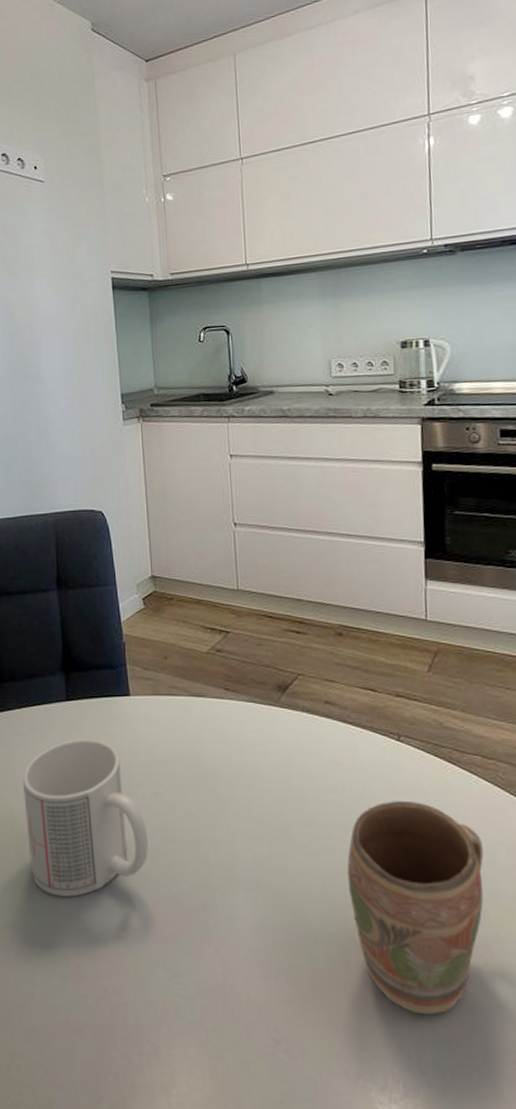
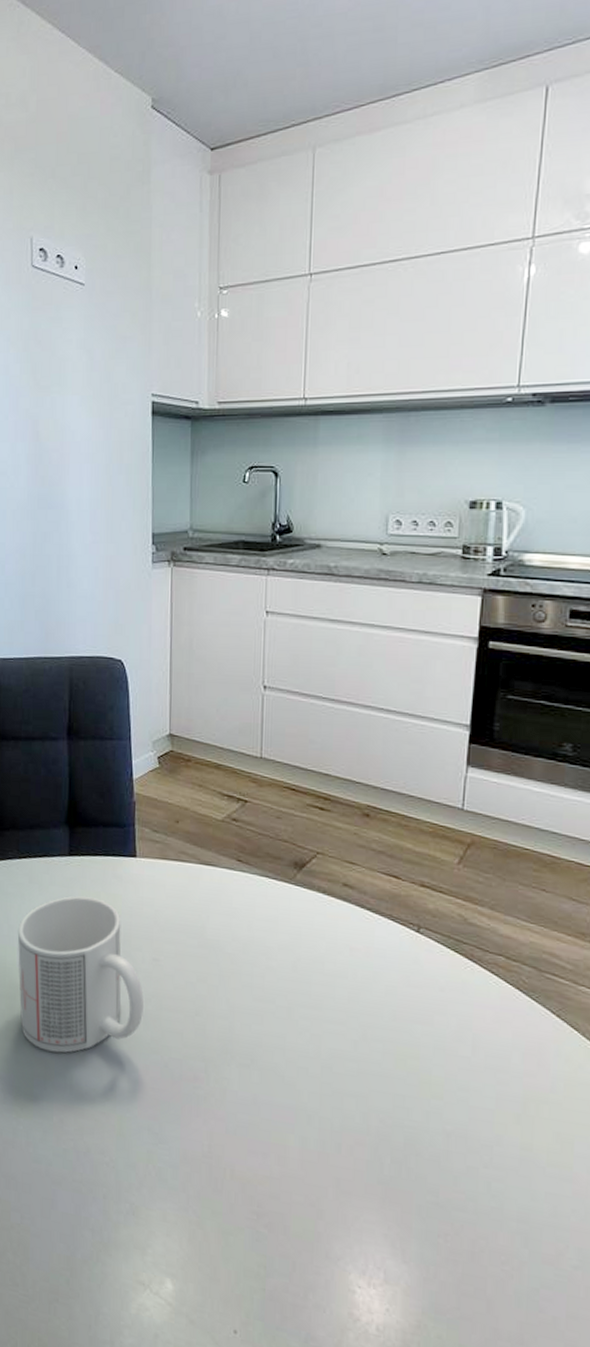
mug: present [347,801,484,1016] -> none [348,993,496,1209]

